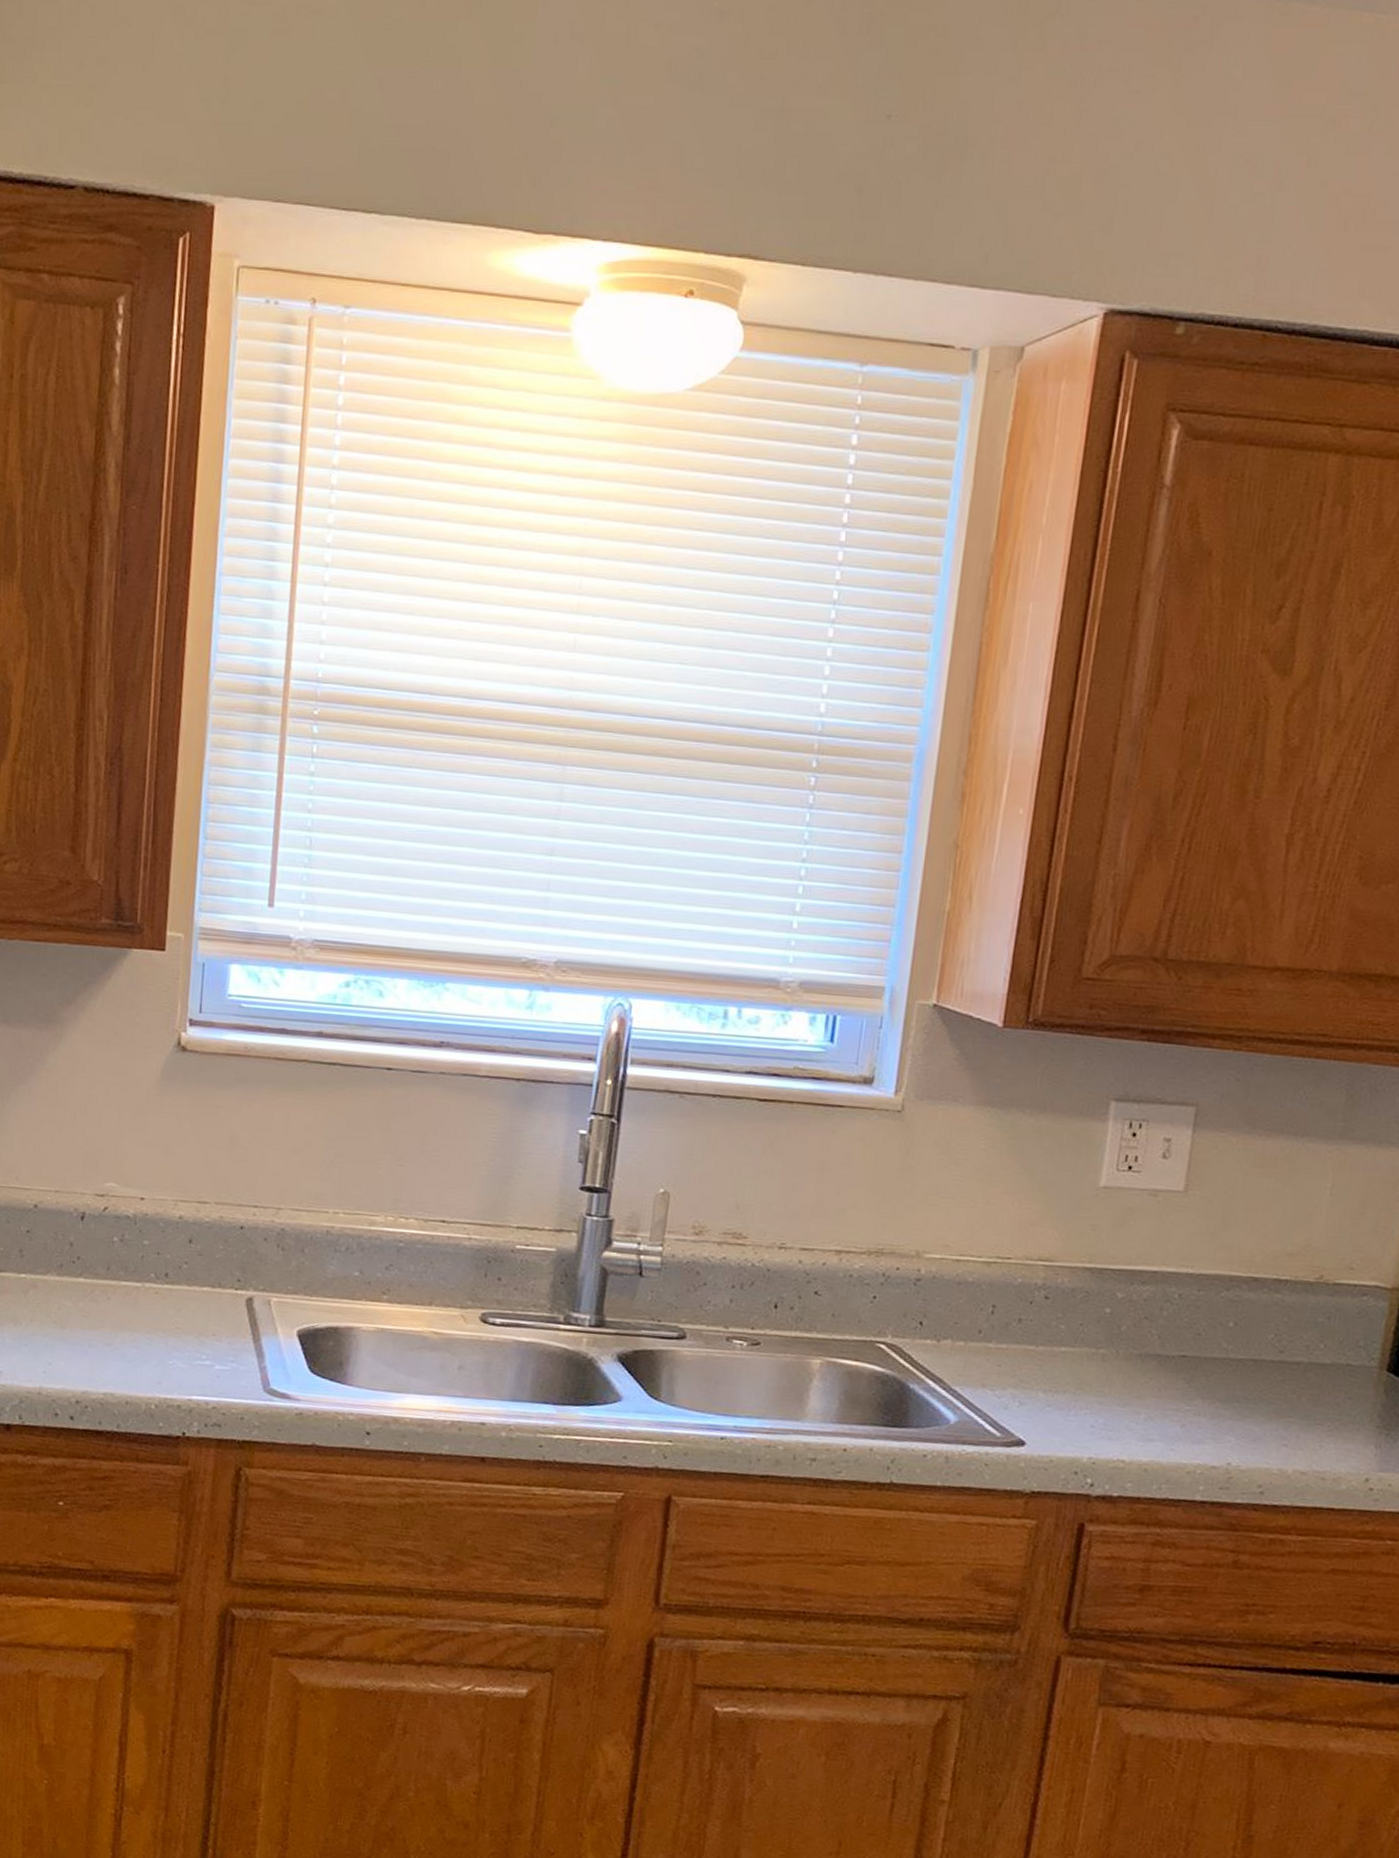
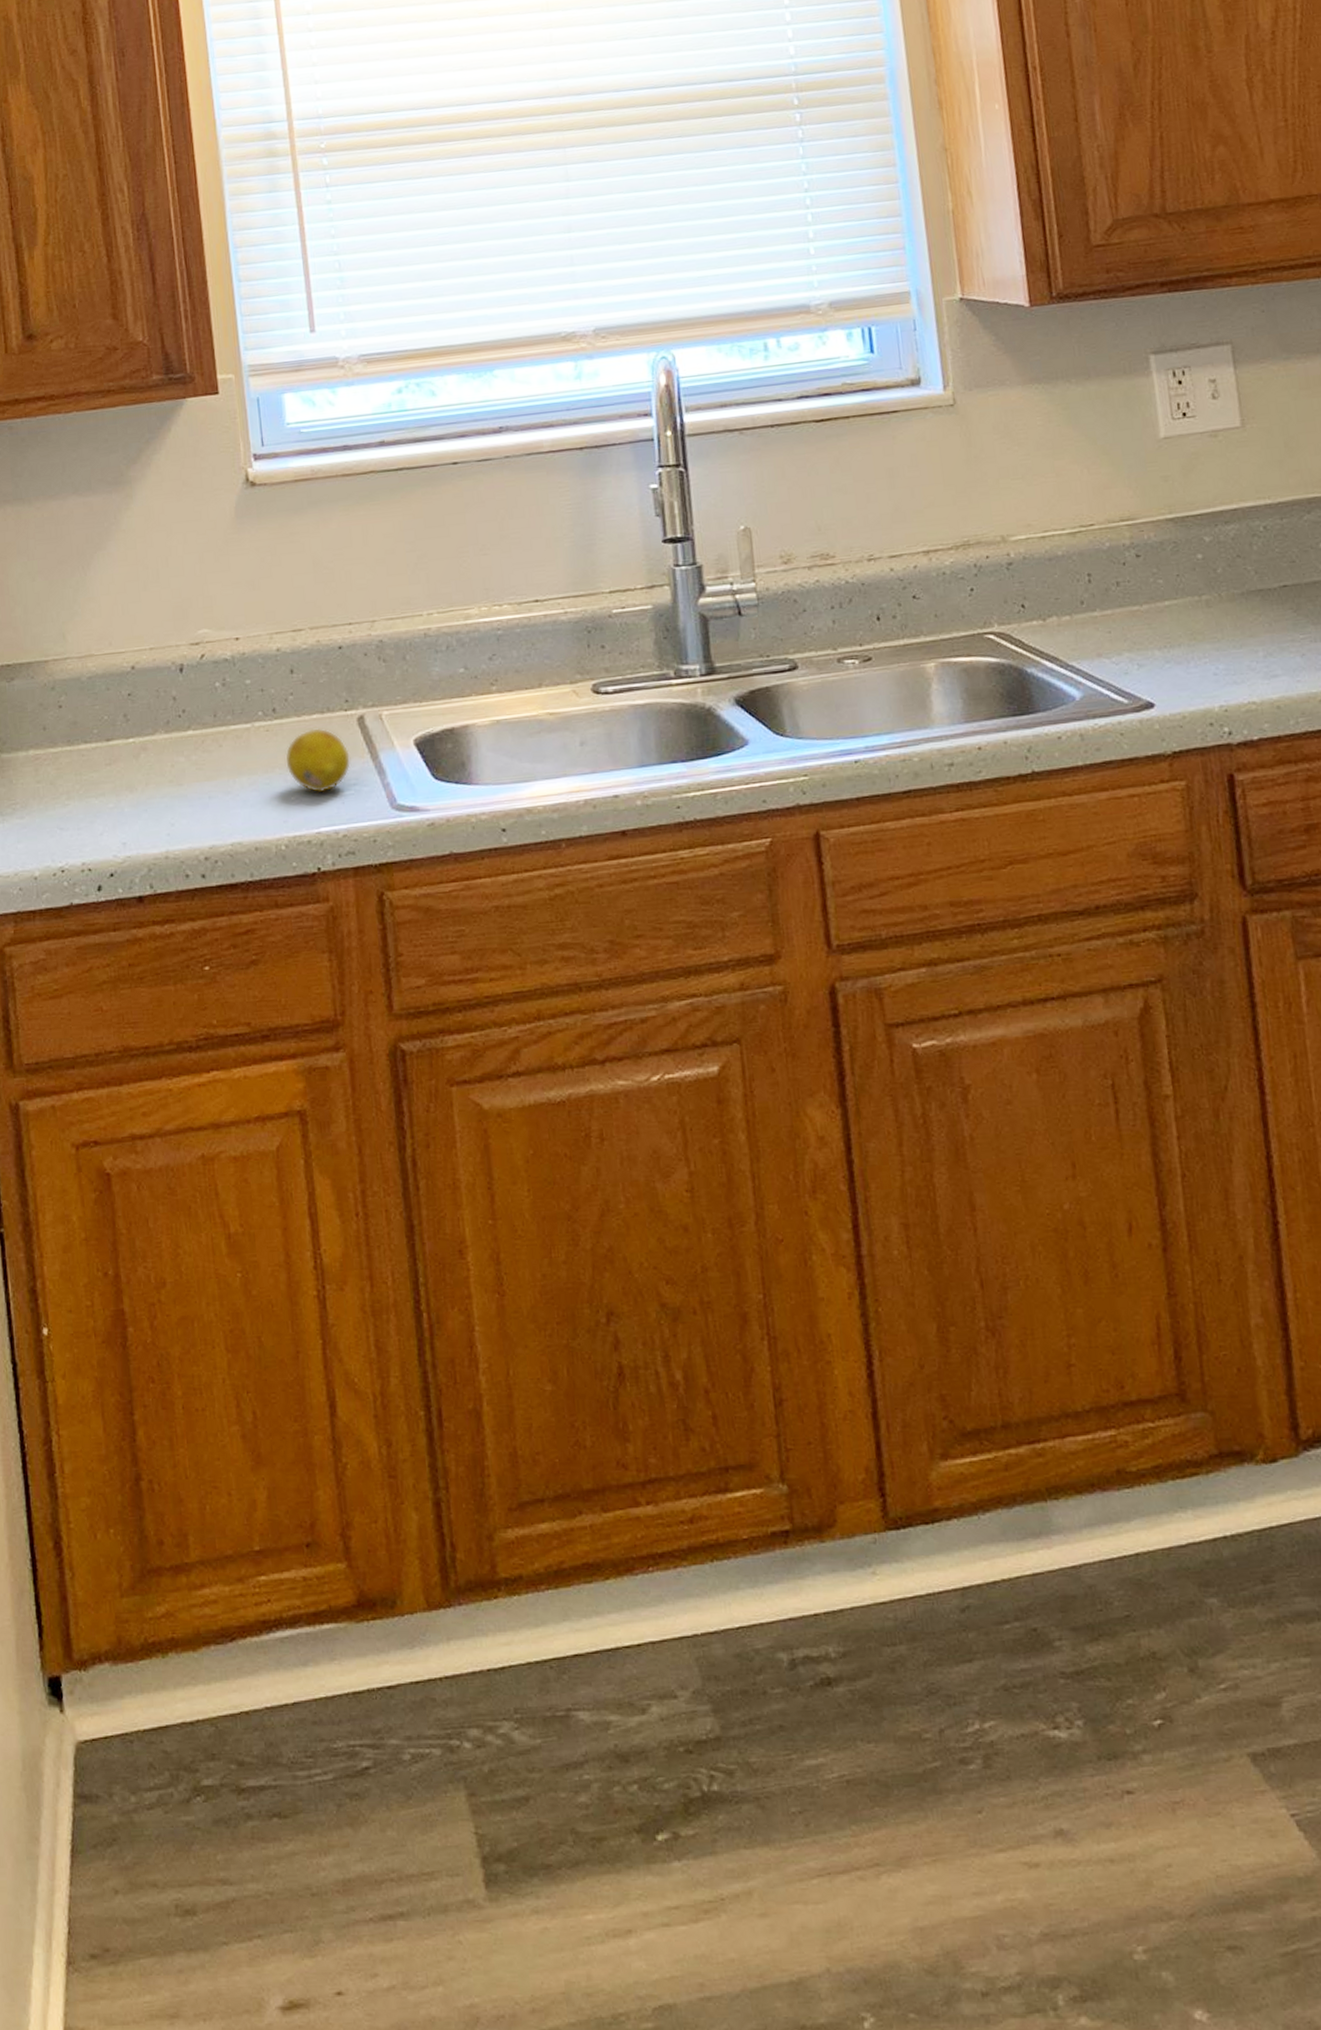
fruit: none [169,1300,233,1363] -> present [286,728,351,793]

